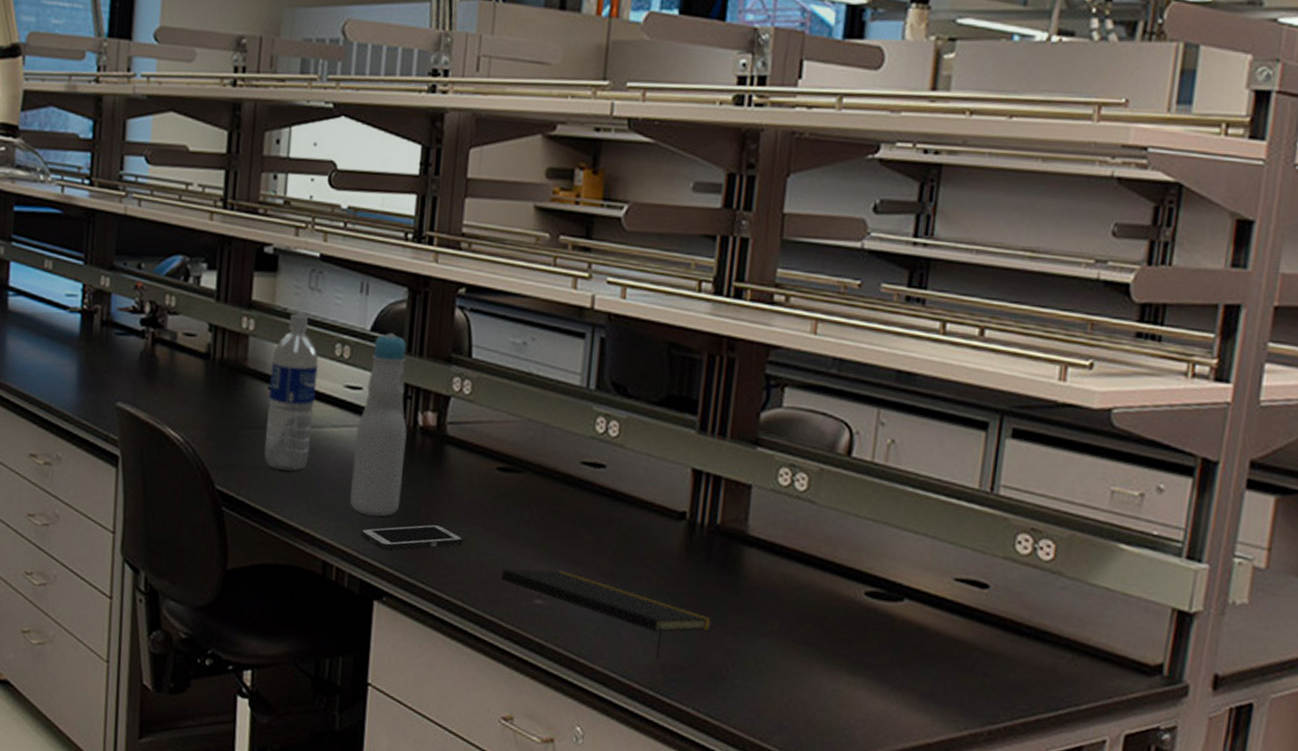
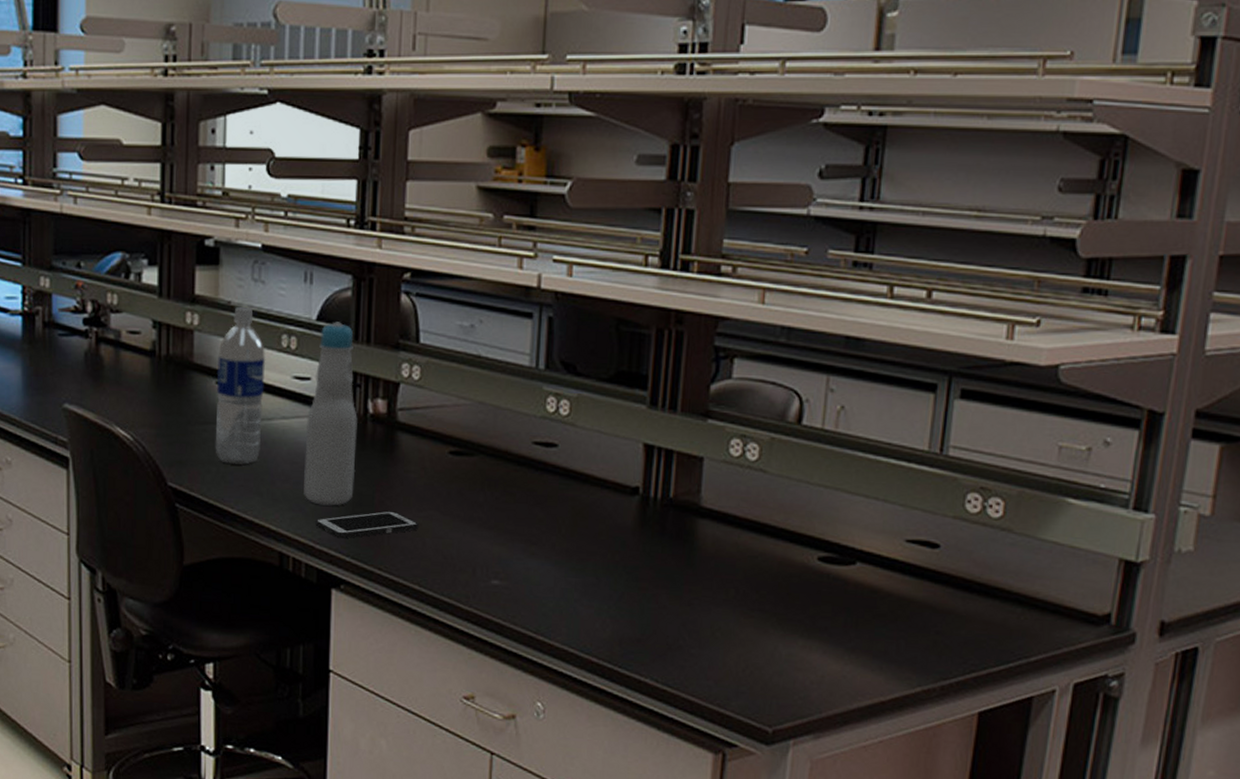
notepad: present [501,569,714,657] -> none [458,550,670,630]

